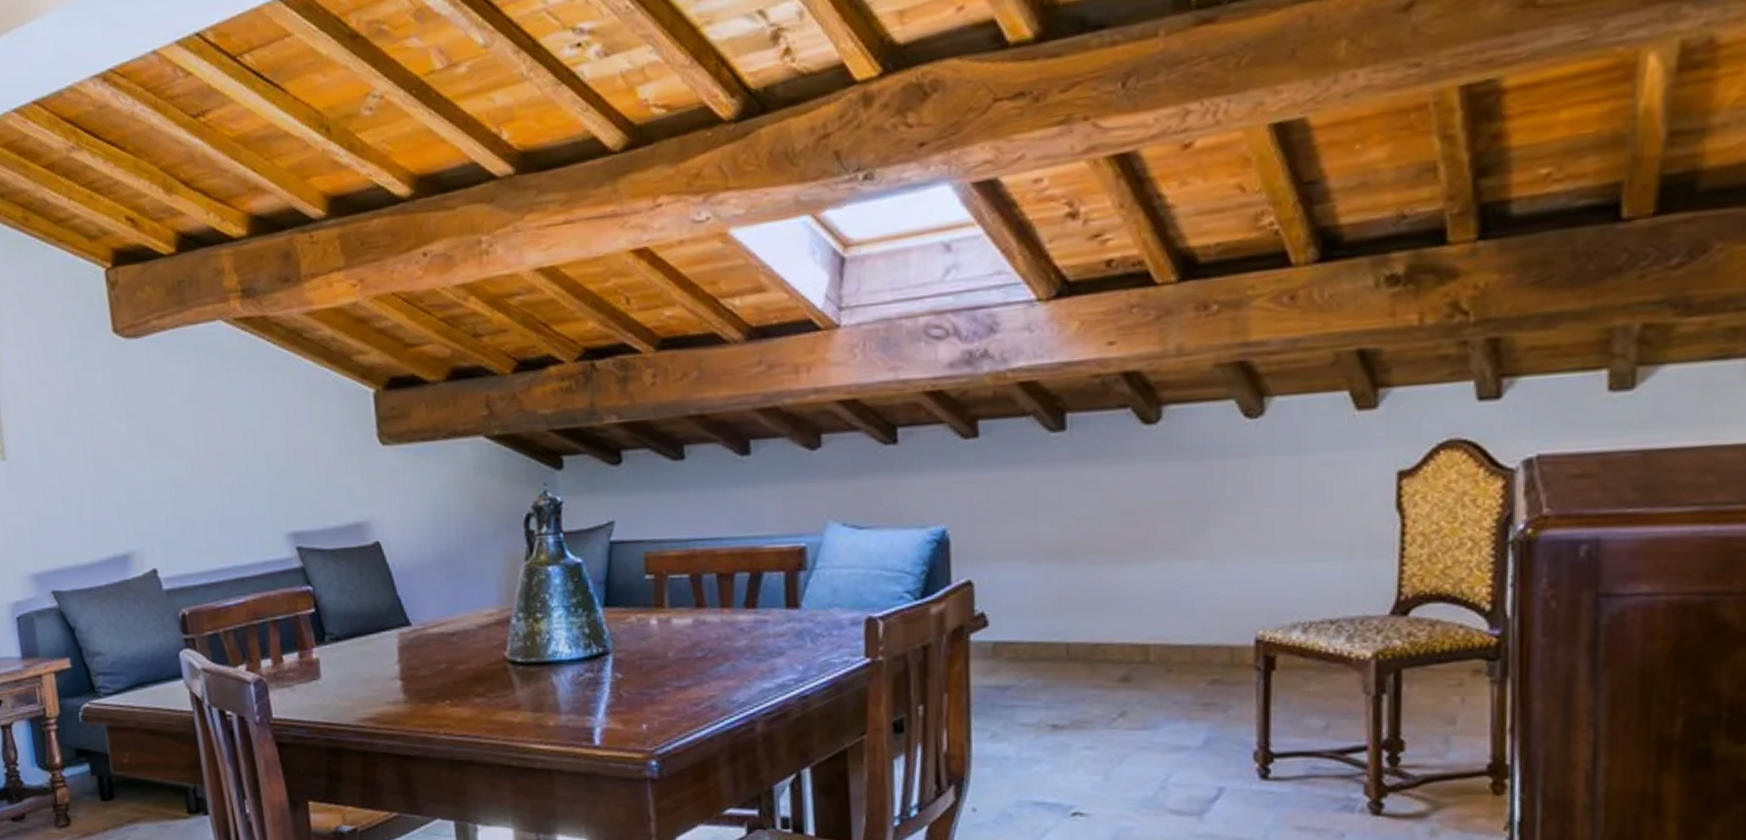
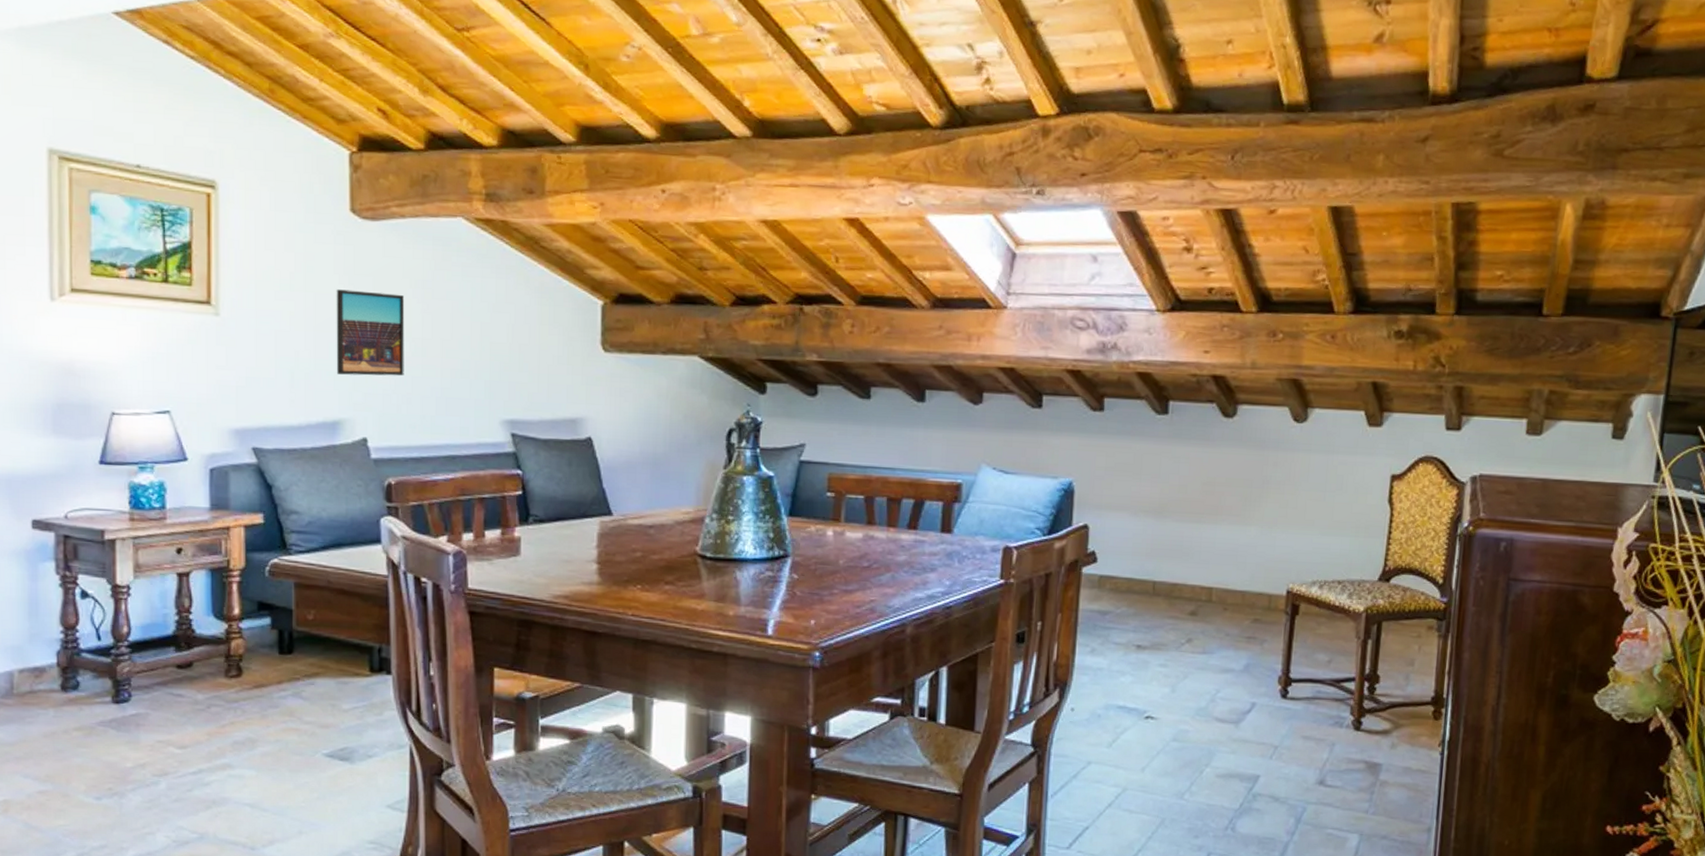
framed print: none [109,412,184,505] -> present [336,289,405,376]

